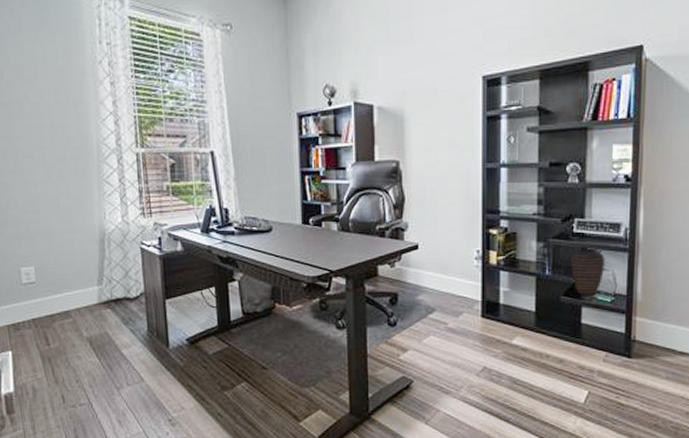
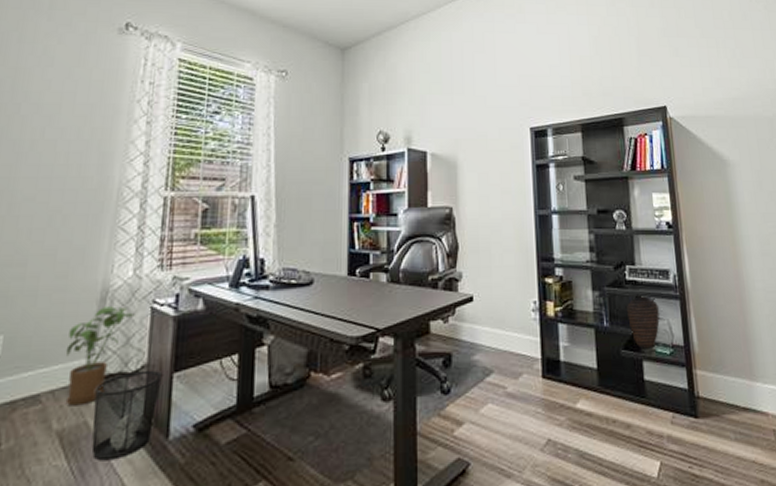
house plant: none [81,246,129,321] -> present [65,306,135,406]
waste bin: none [109,296,158,360] -> present [91,370,163,461]

